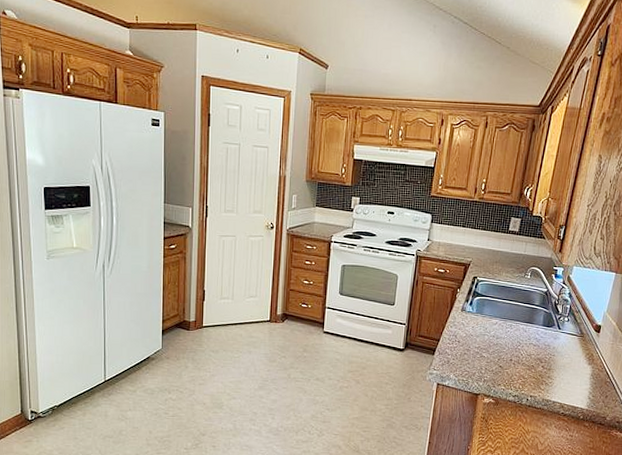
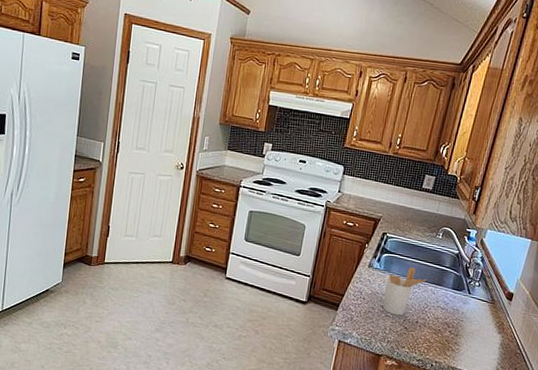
utensil holder: none [477,308,518,355] -> present [382,267,427,316]

